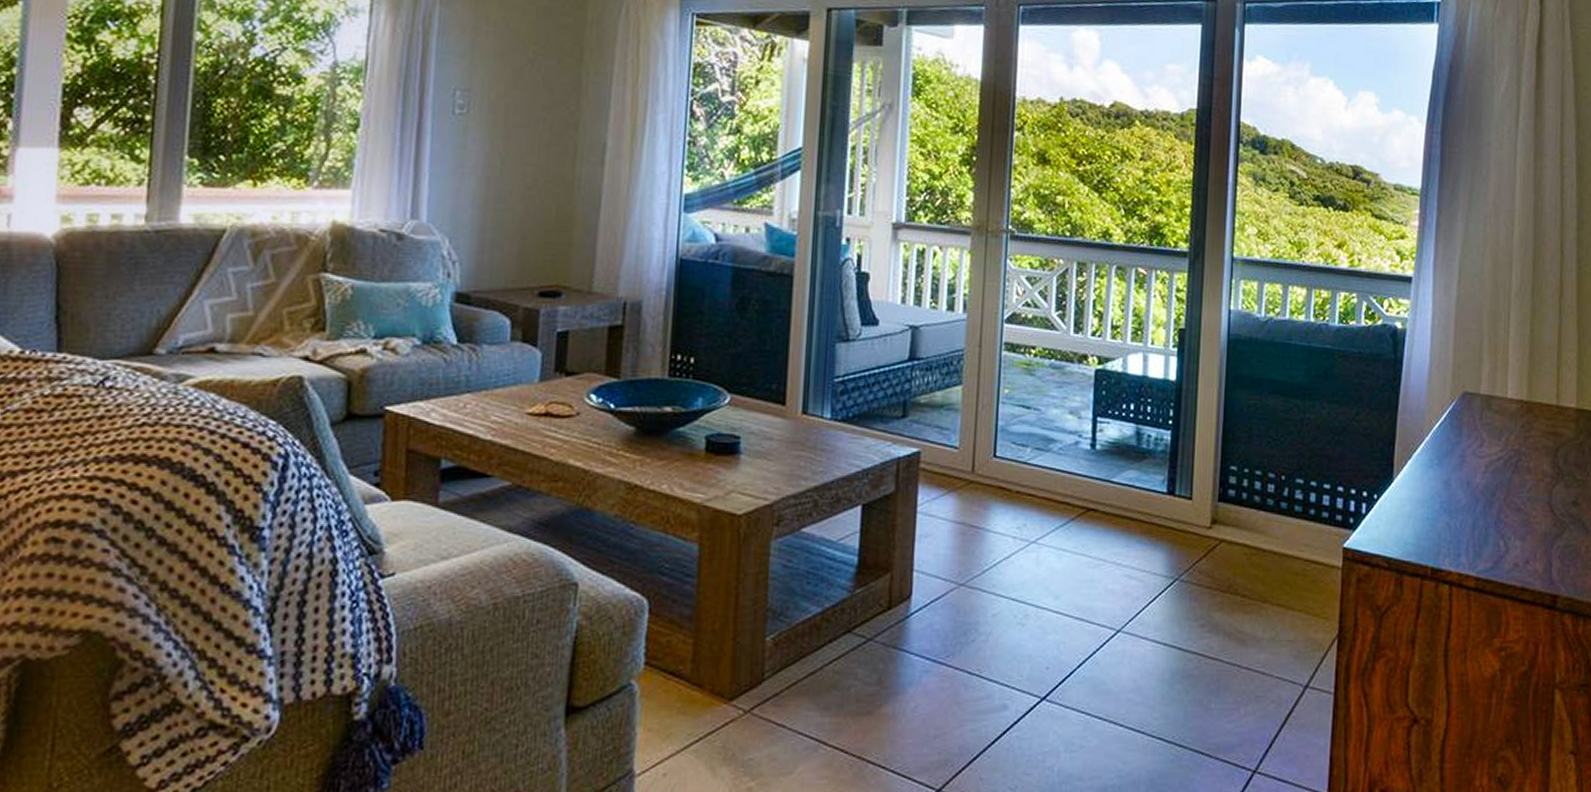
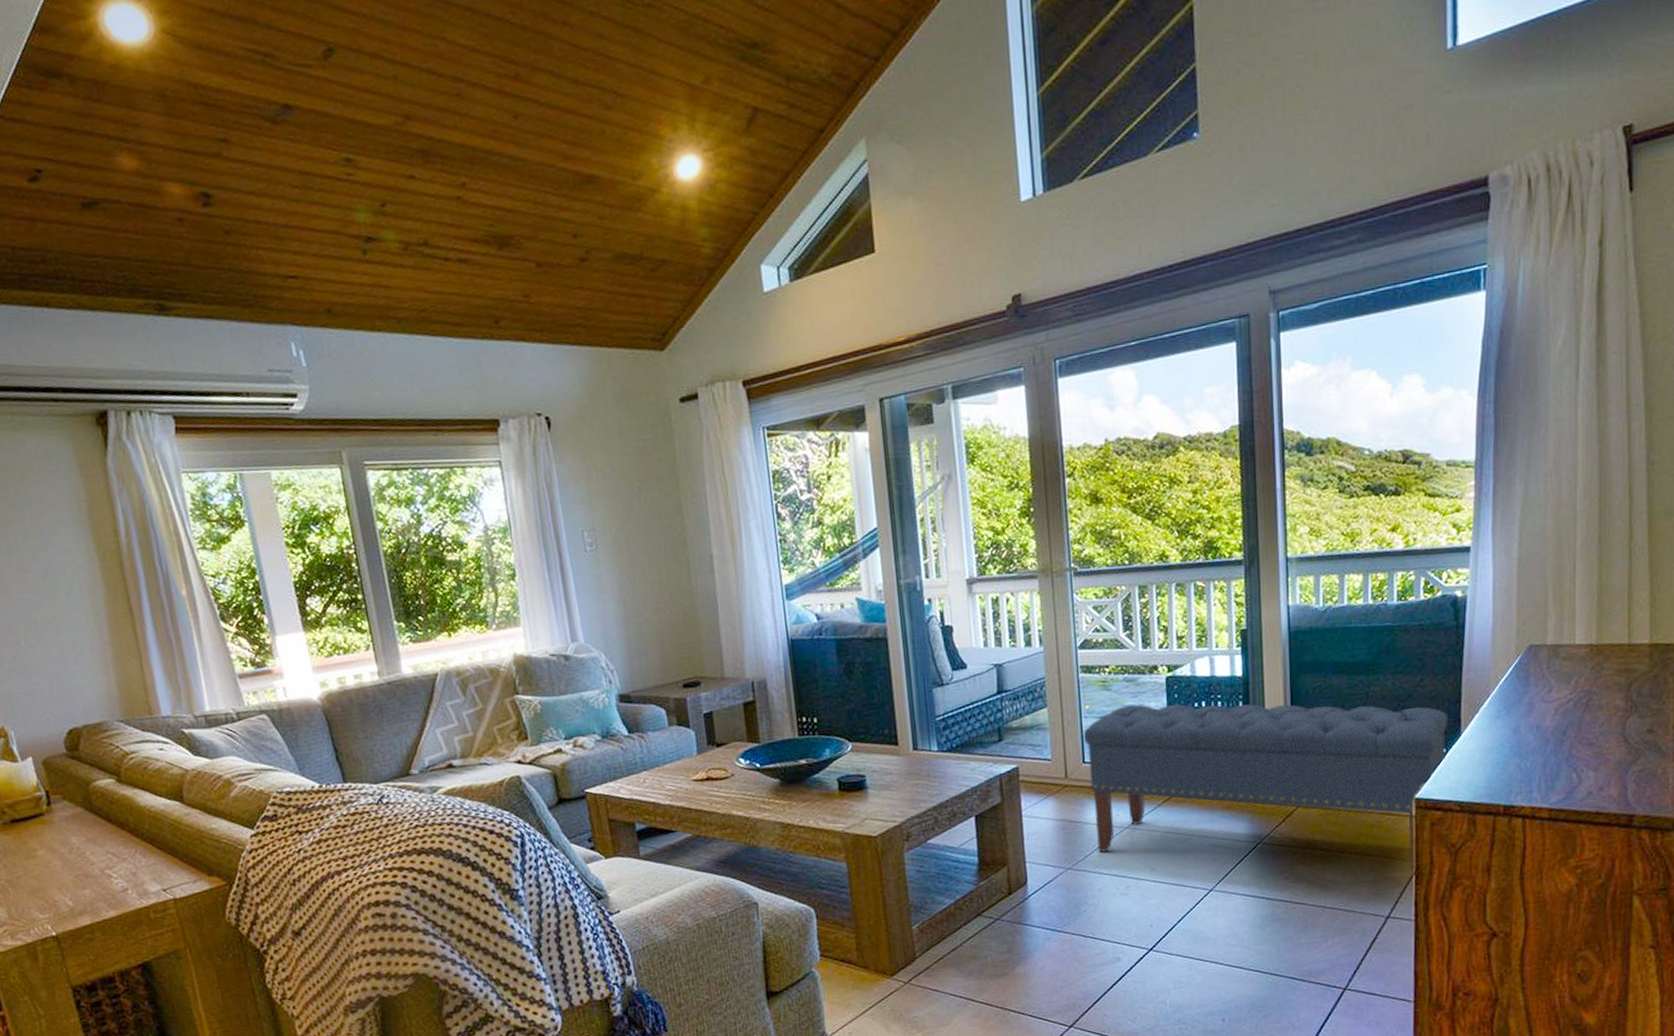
bench: none [997,396,1382,637] -> present [1083,704,1448,874]

